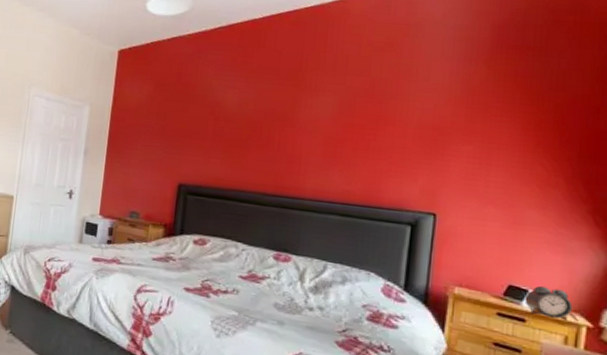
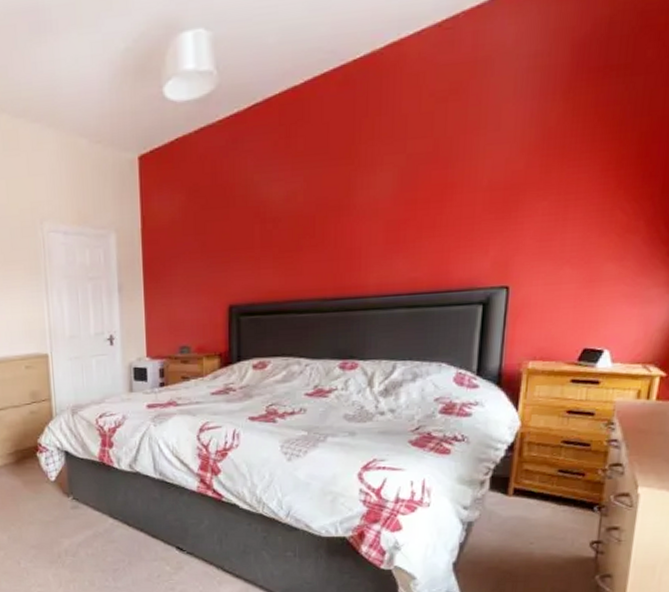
alarm clock: present [524,285,573,321] -> none [599,342,647,375]

